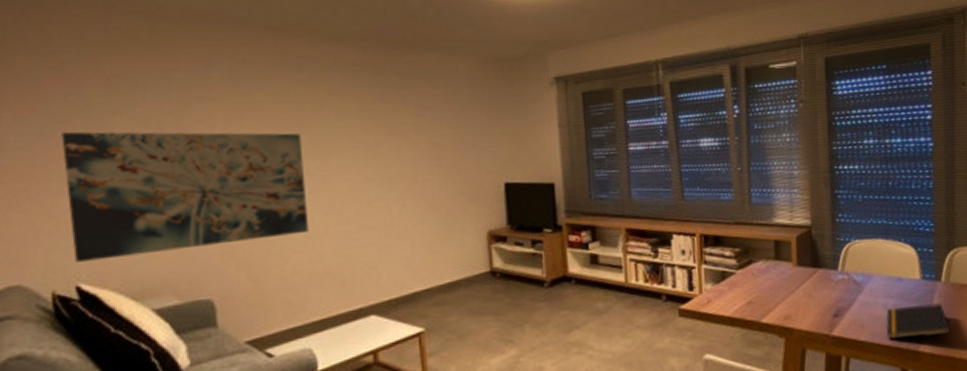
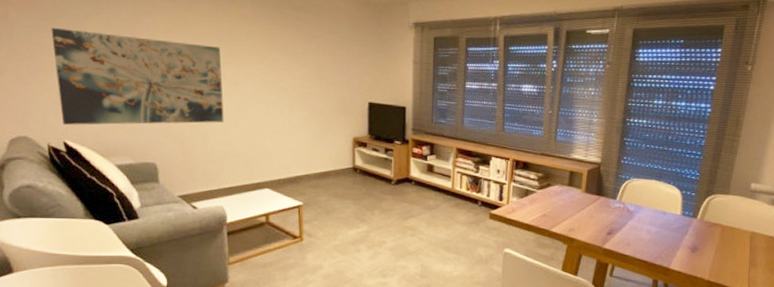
notepad: present [886,303,951,339] -> none [646,233,698,259]

